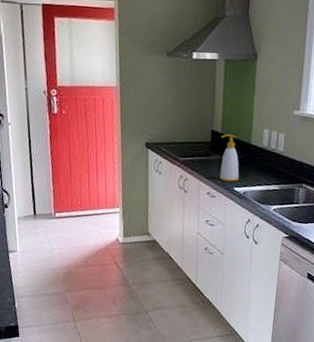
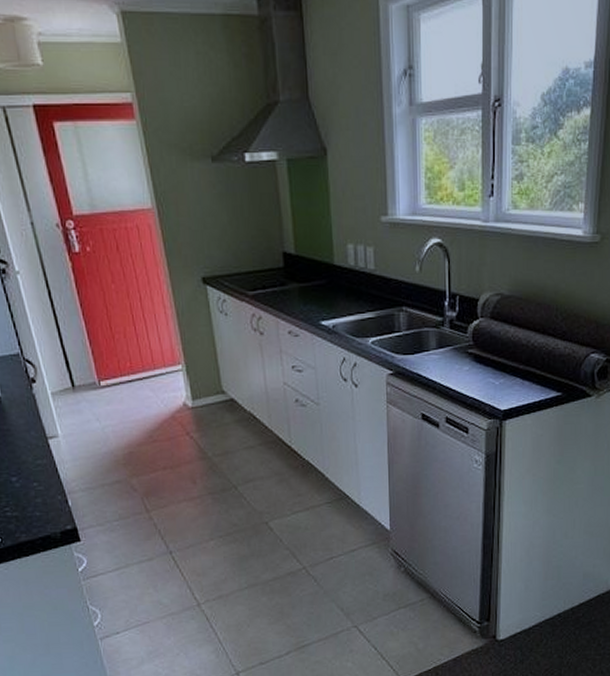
soap bottle: present [219,134,240,182] -> none [296,255,325,315]

